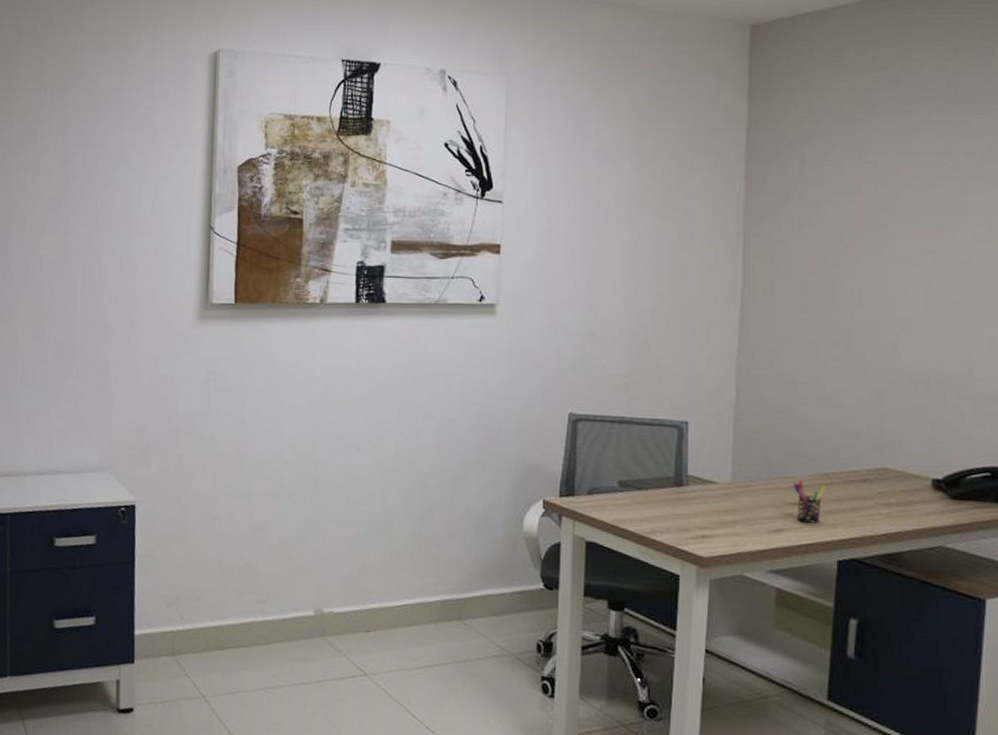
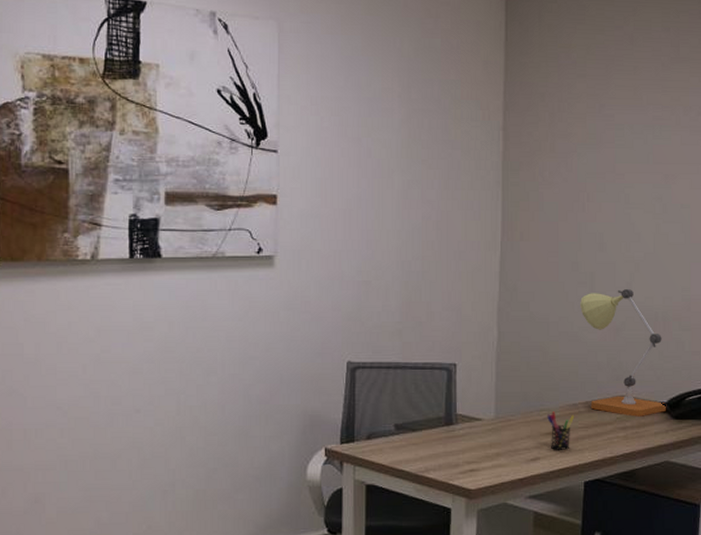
desk lamp: none [834,350,942,493] -> present [580,289,667,417]

